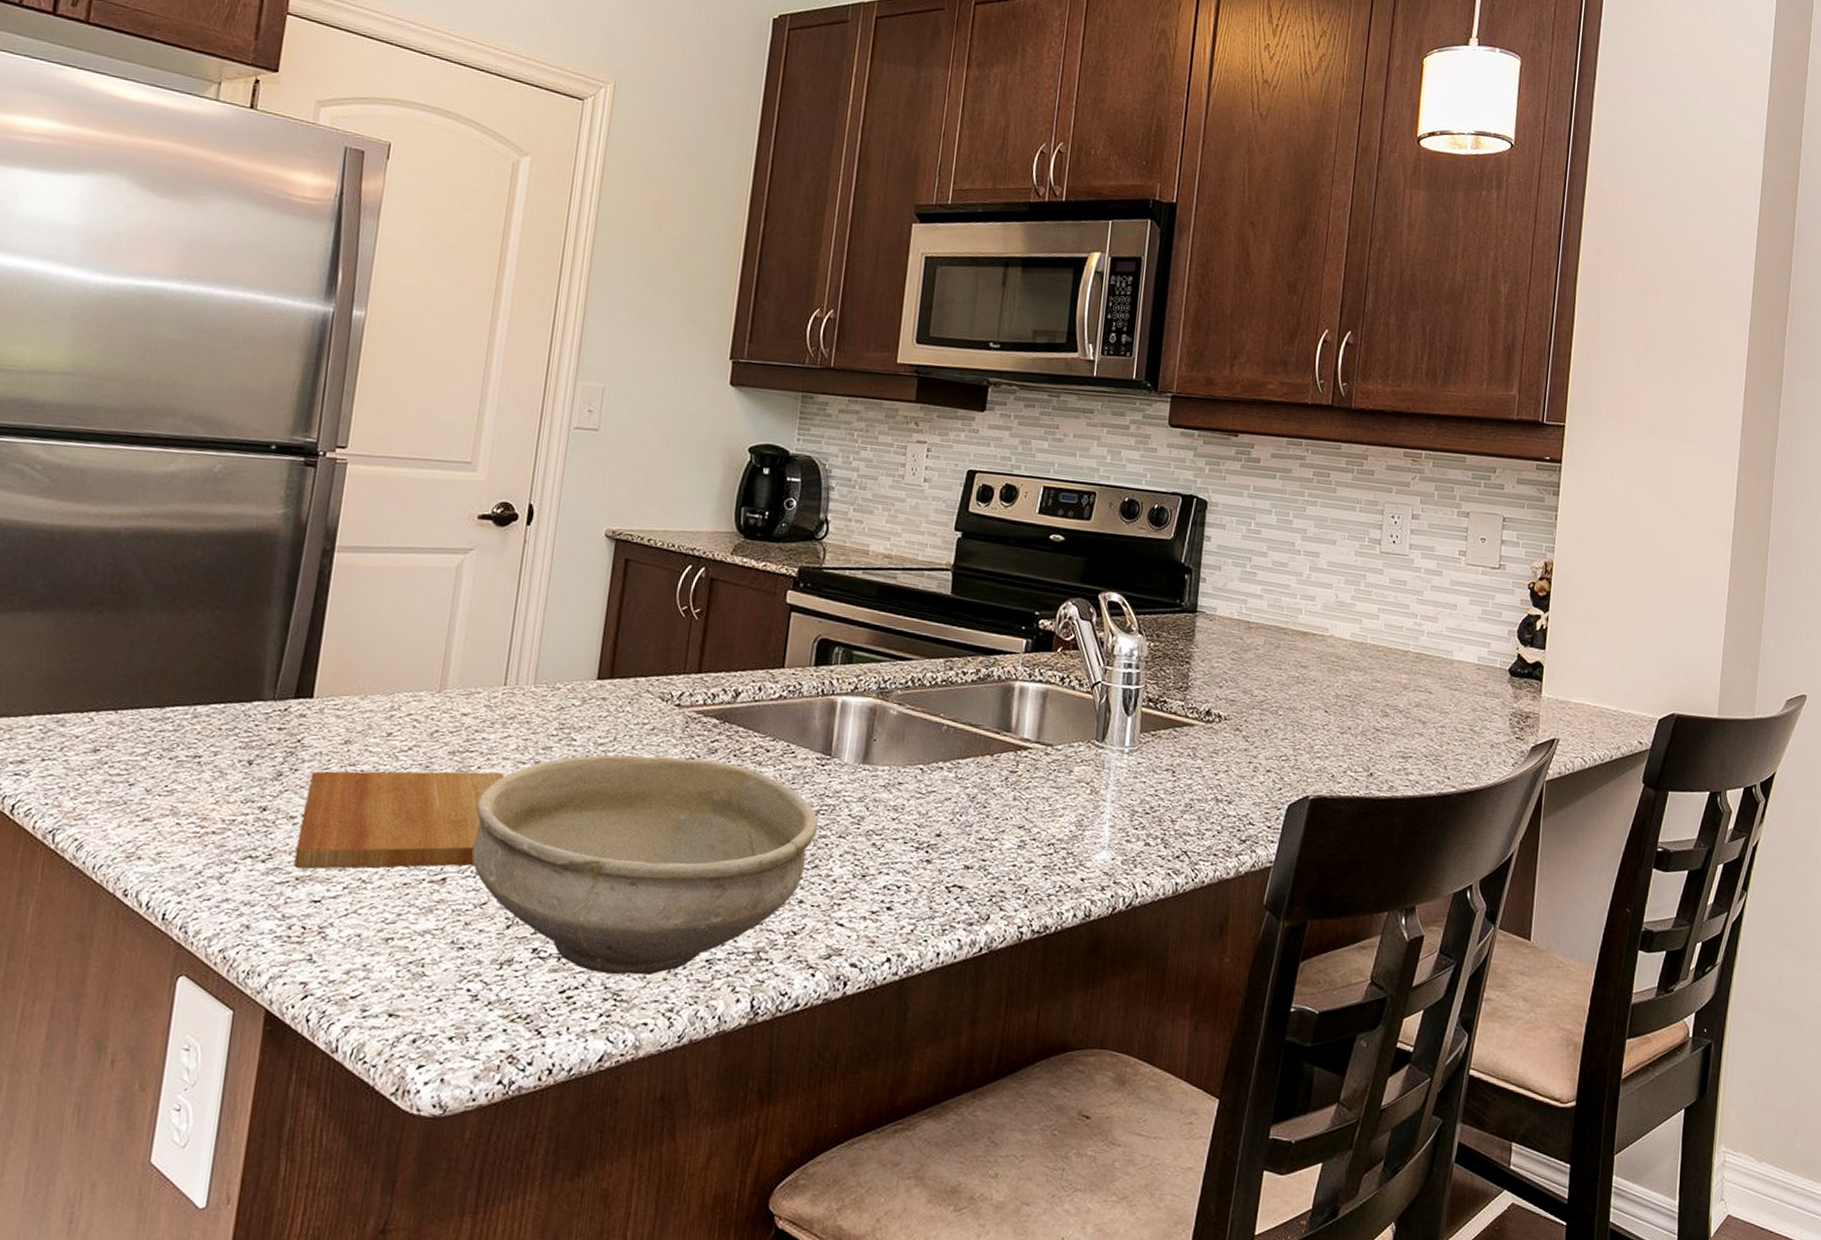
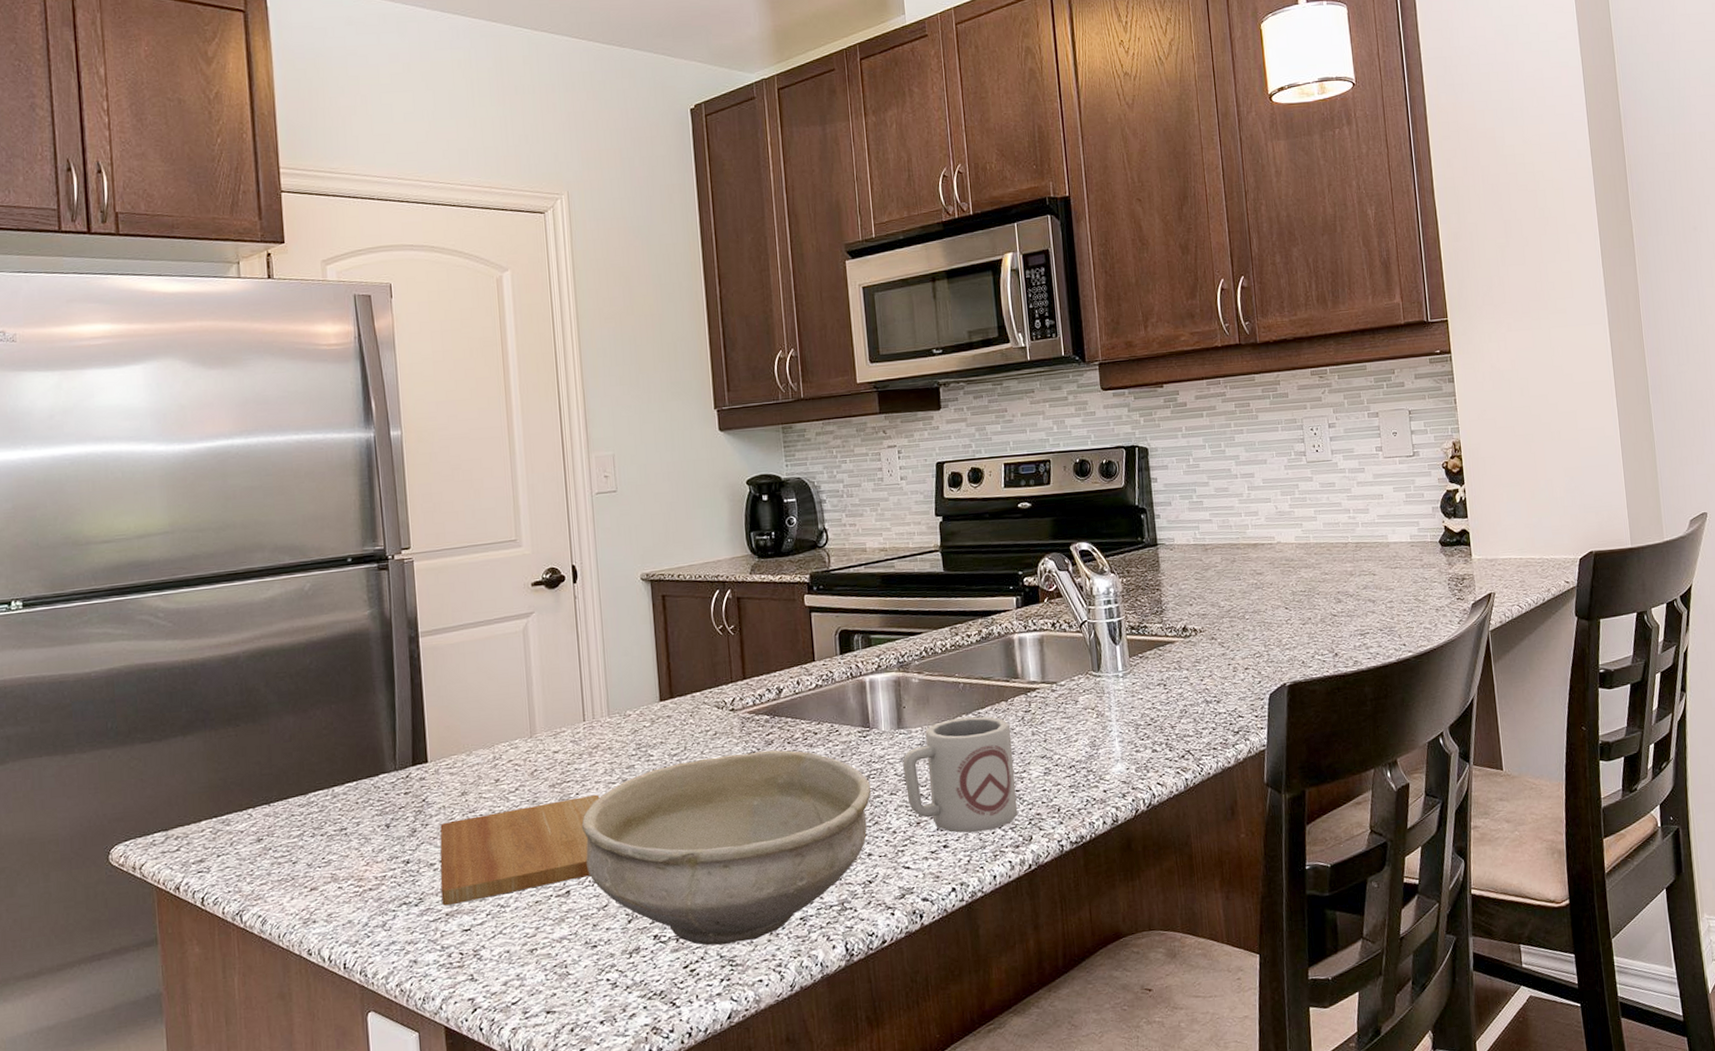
cup: none [857,764,991,900] -> present [903,716,1018,833]

